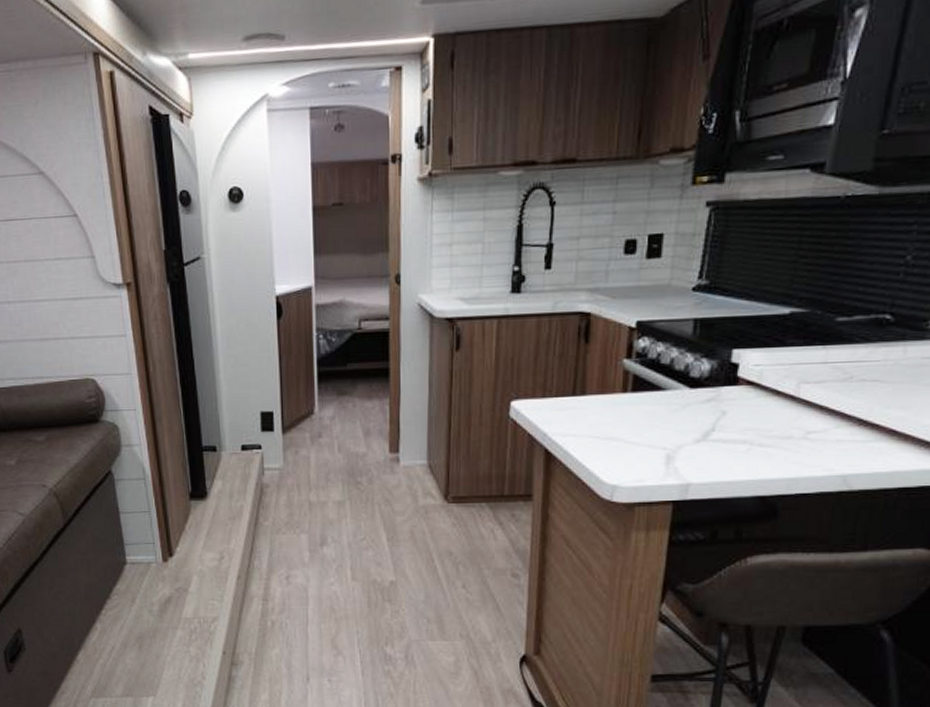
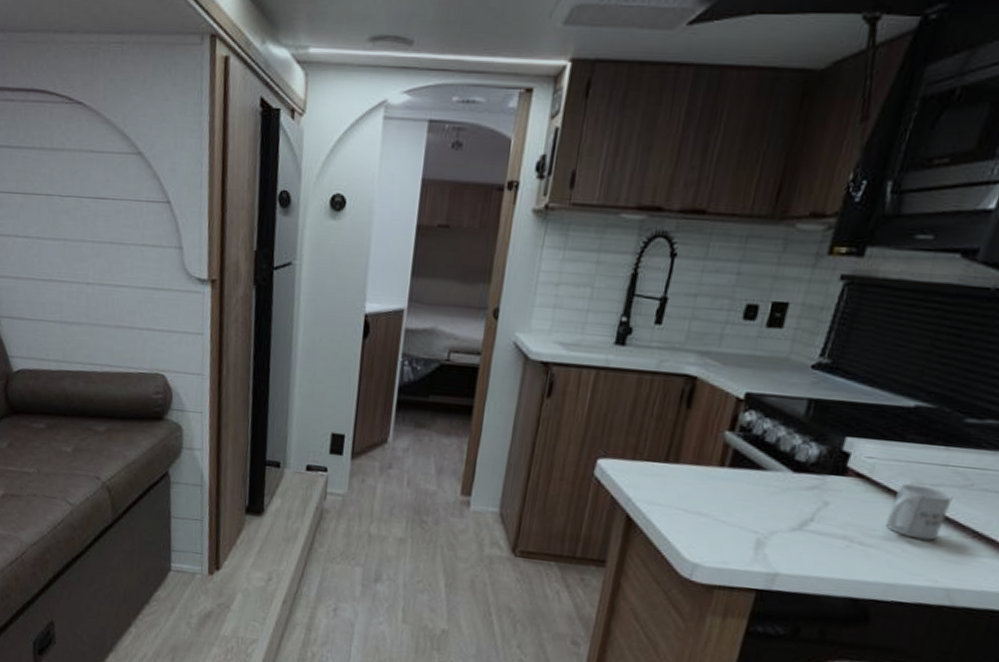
mug: none [779,384,836,434] -> present [885,483,953,541]

